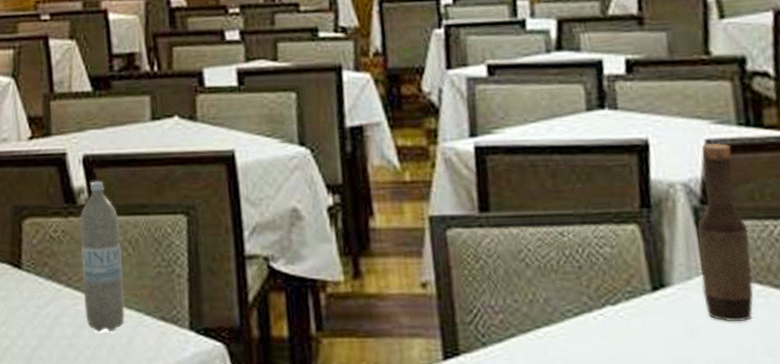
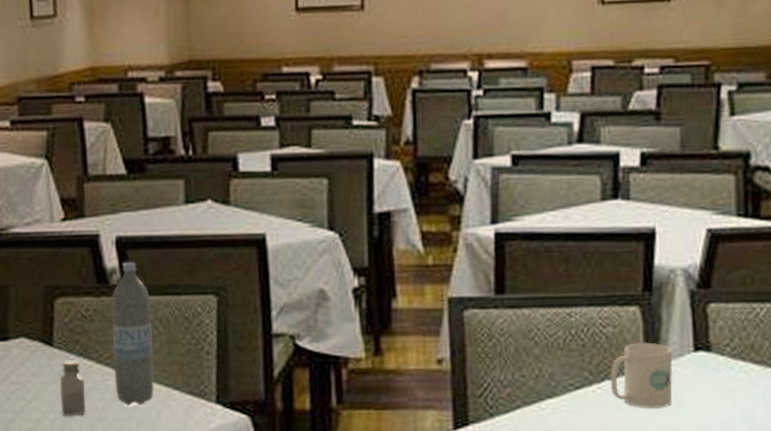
saltshaker: none [28,283,55,343] -> present [59,360,85,417]
mug: none [611,264,684,337] -> present [610,342,673,408]
bottle: present [698,142,754,322] -> none [691,232,738,395]

